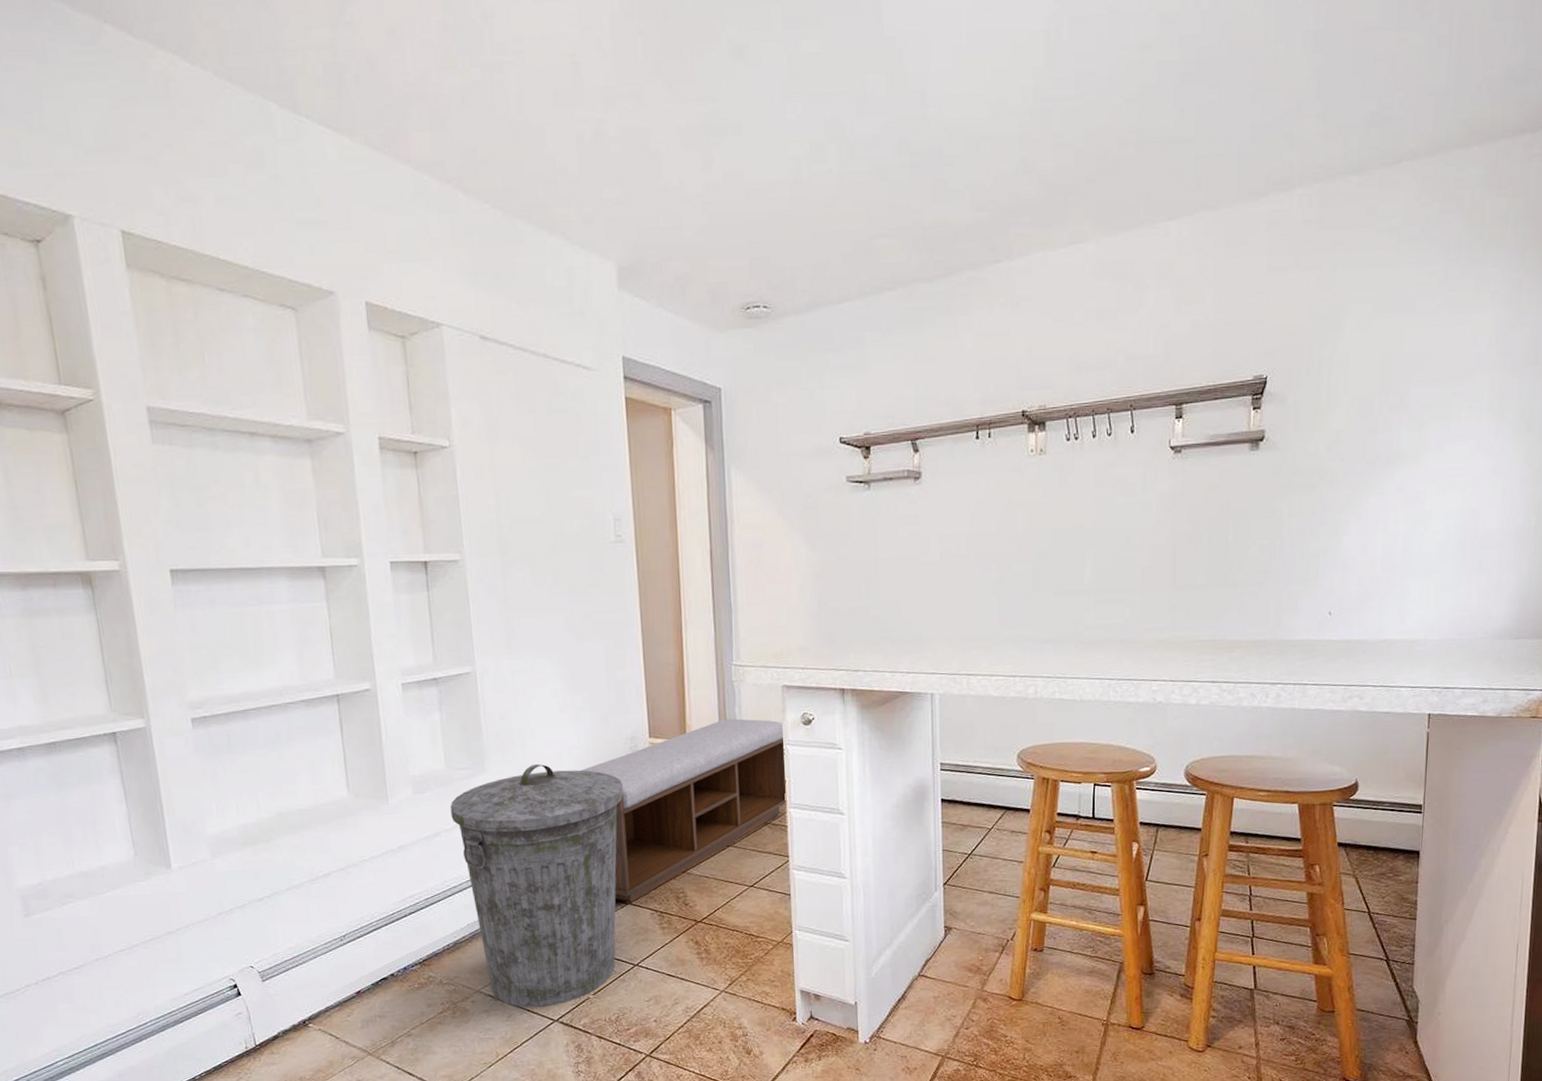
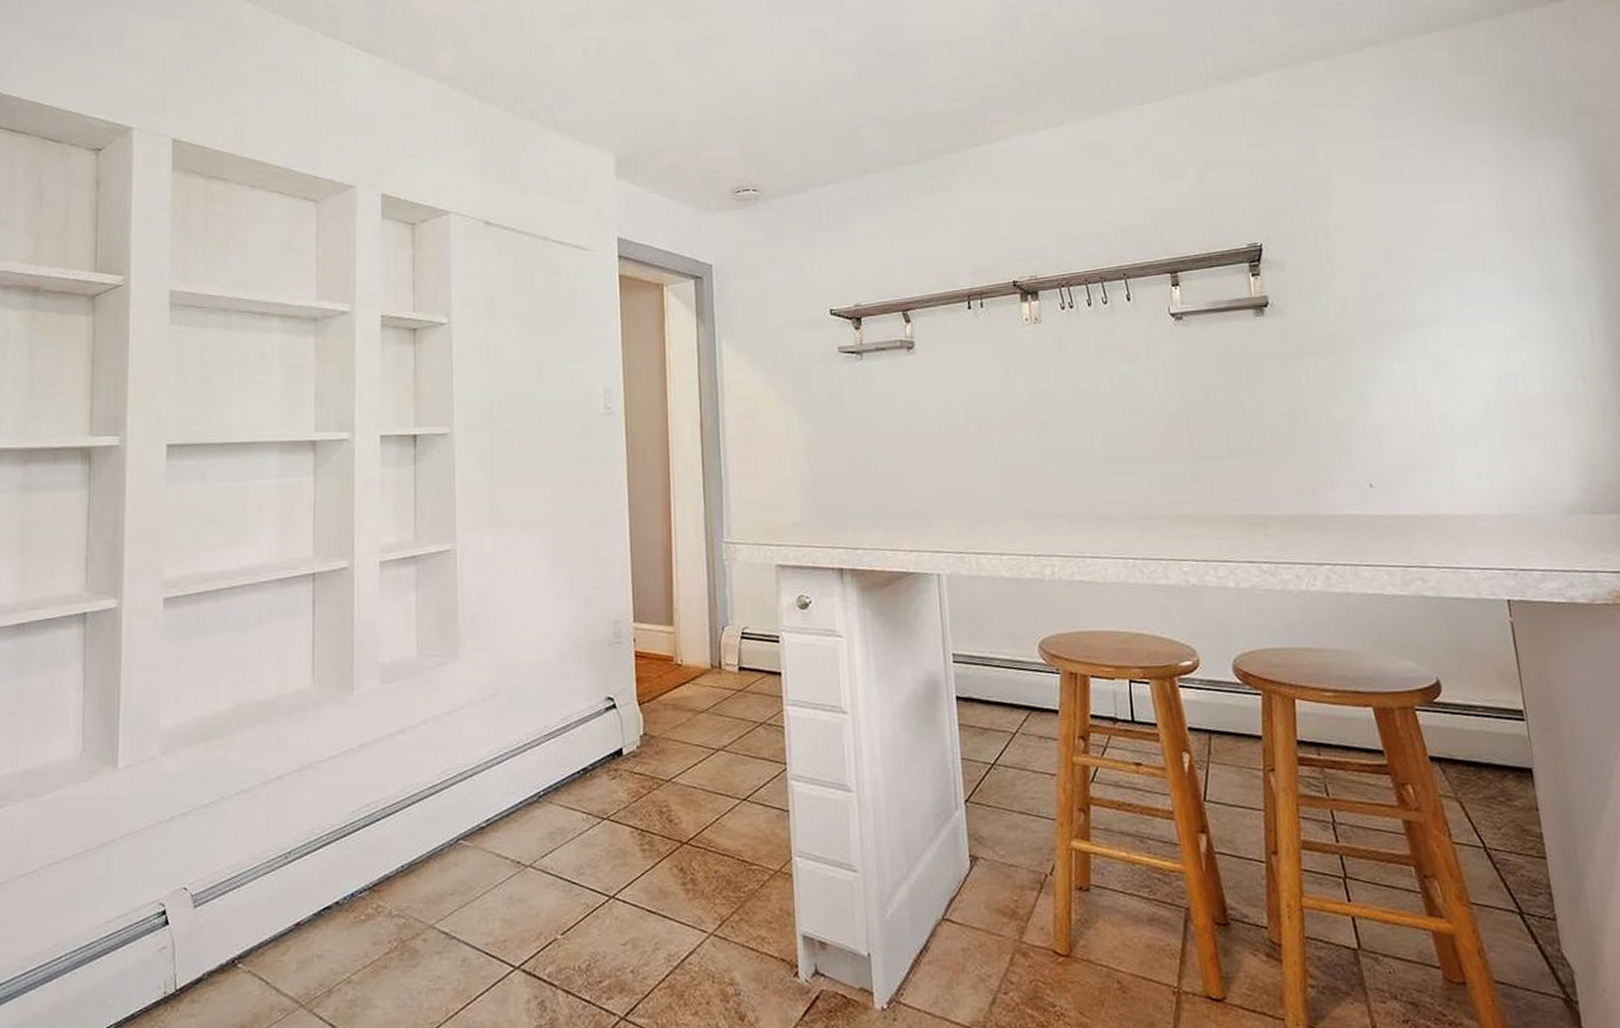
trash can: present [450,764,623,1008] -> none [418,651,604,950]
bench: present [580,718,786,902] -> none [558,601,782,817]

